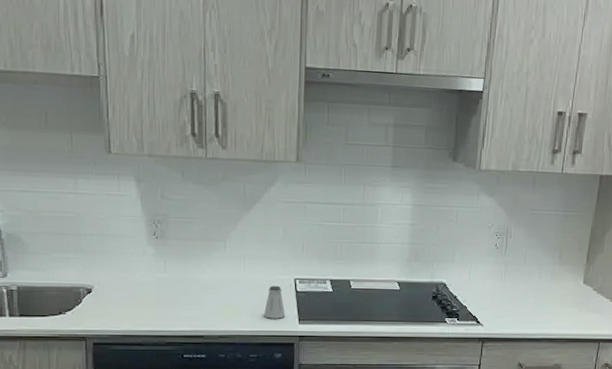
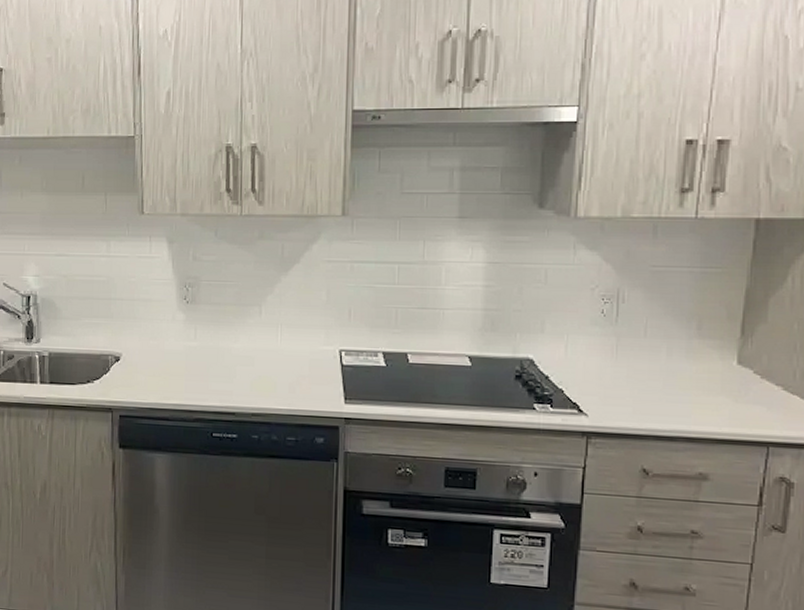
saltshaker: present [263,285,286,319] -> none [302,357,329,397]

